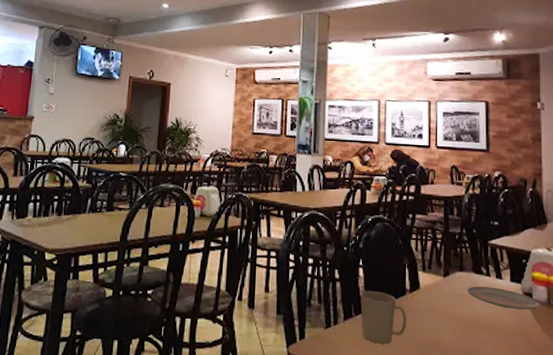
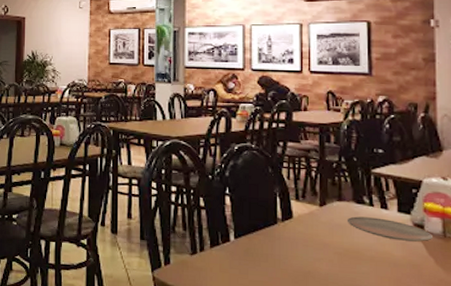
mug: present [360,291,407,344] -> none [228,219,279,272]

